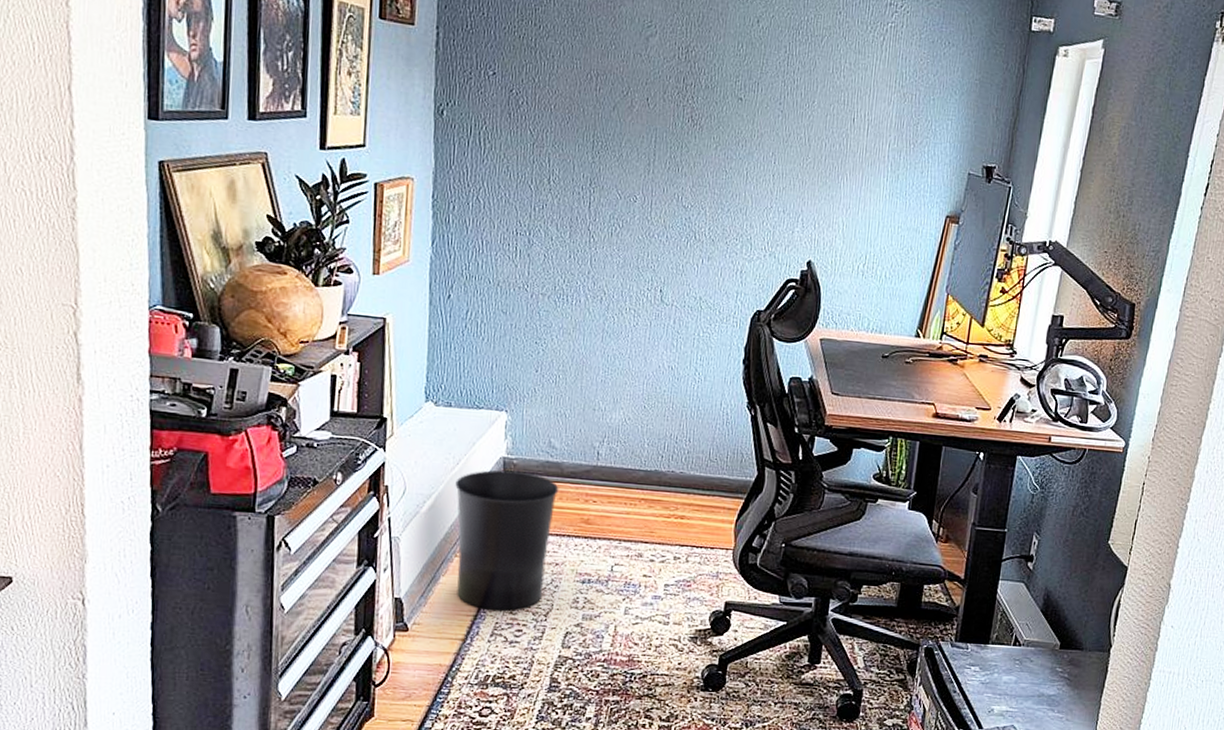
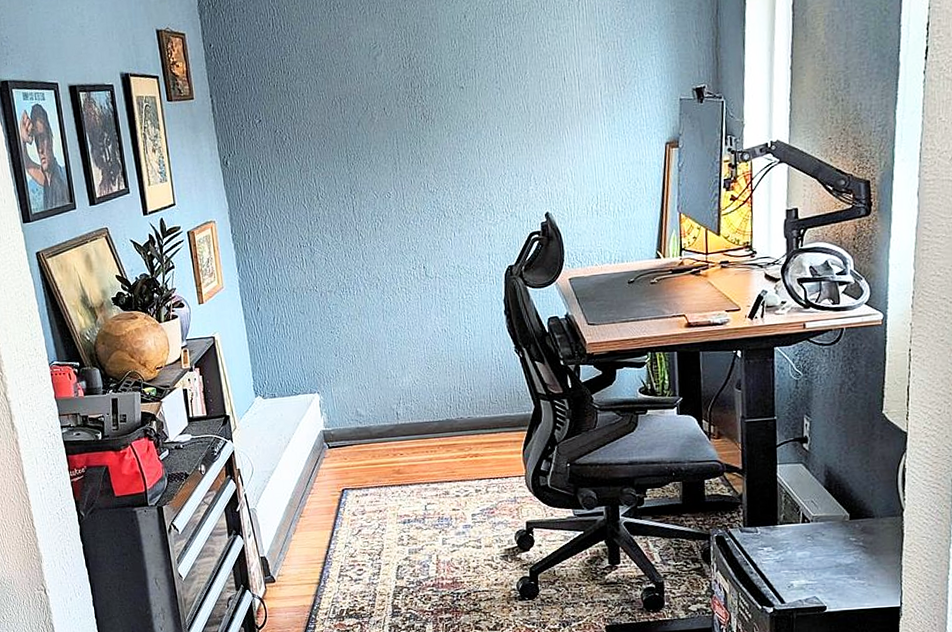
waste bin: present [455,470,559,611] -> none [289,439,374,556]

